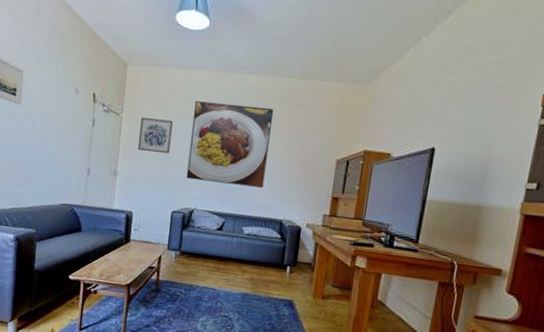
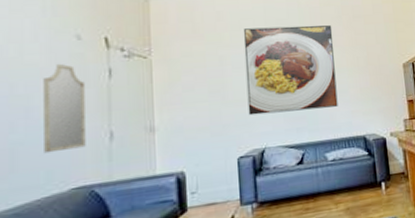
home mirror: none [48,109,77,176] -> present [43,63,86,154]
wall art: present [137,118,173,154] -> none [177,54,222,95]

